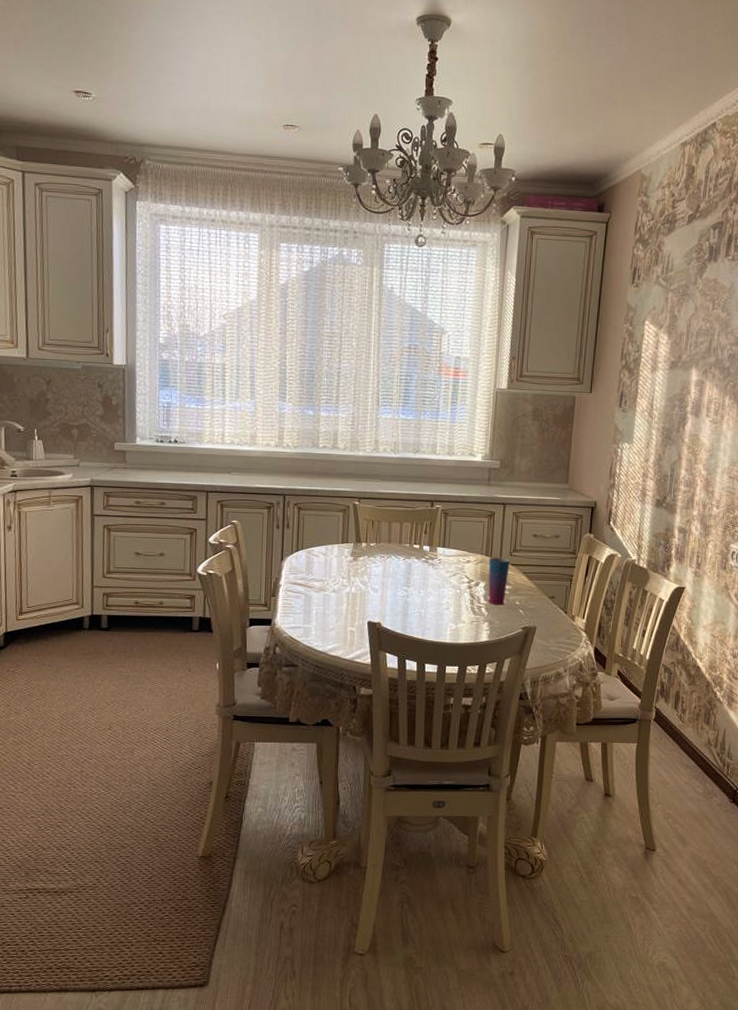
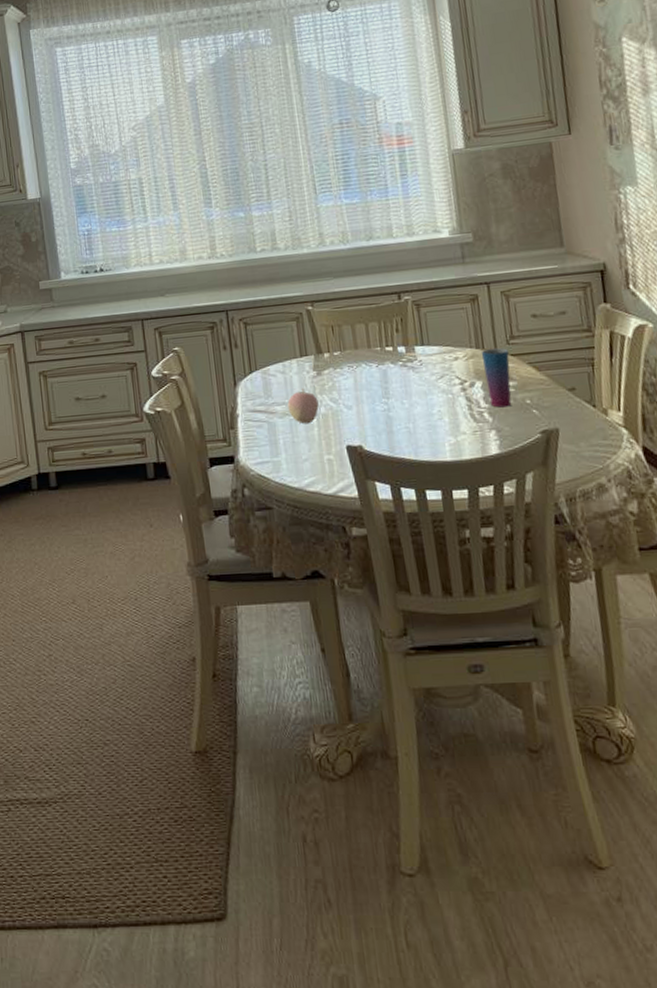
apple: none [324,569,351,600] -> present [287,388,319,424]

